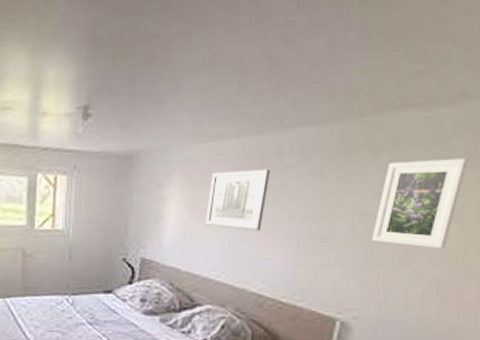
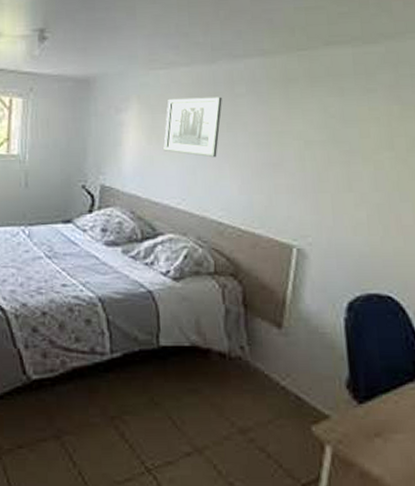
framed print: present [372,158,468,249] -> none [318,91,392,176]

